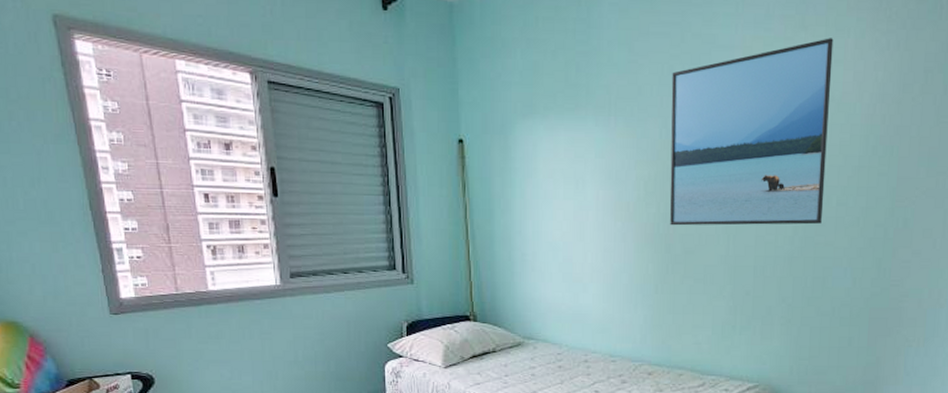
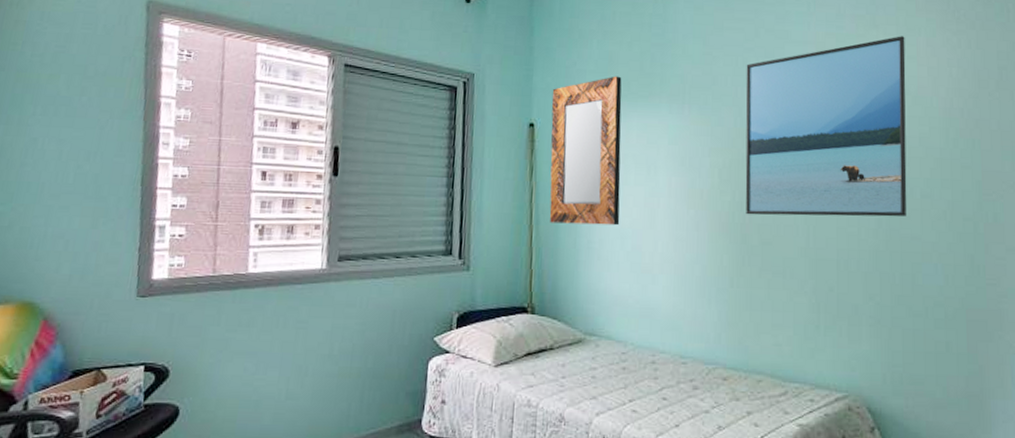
home mirror: none [479,87,551,239] -> present [549,76,622,226]

